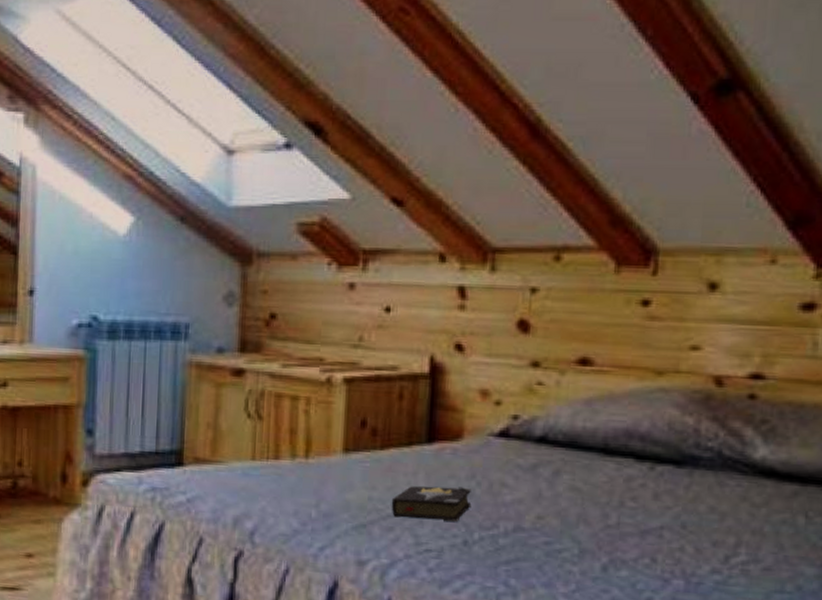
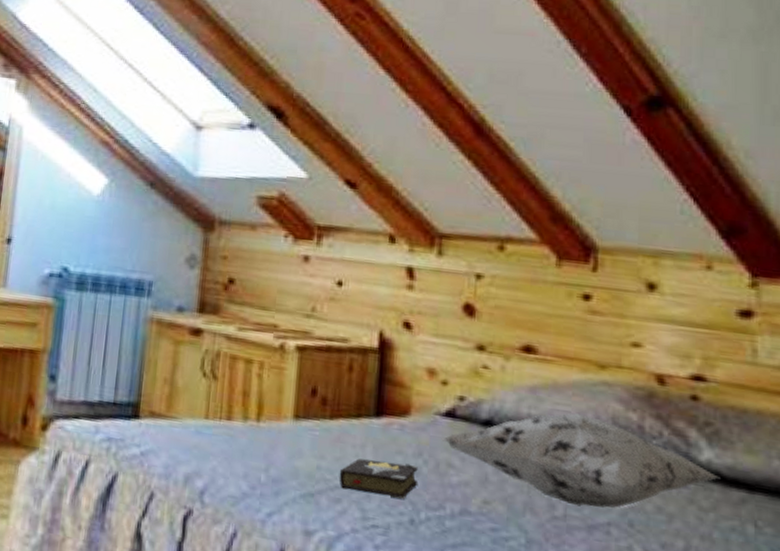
decorative pillow: none [494,421,774,513] -> present [441,413,720,509]

